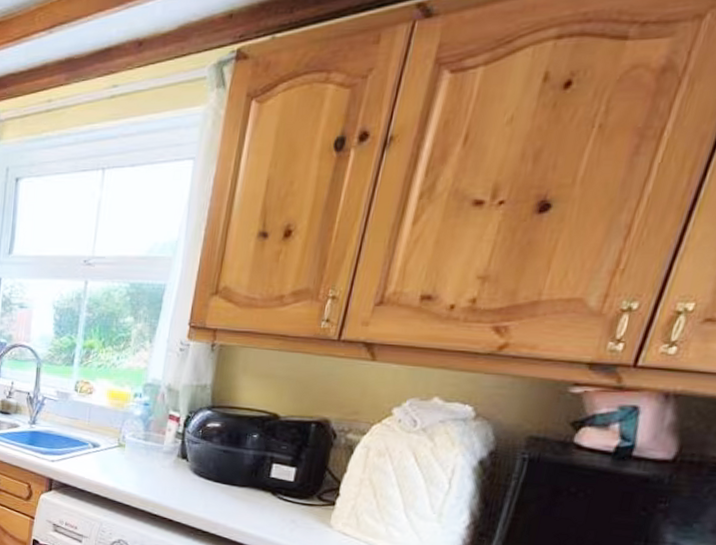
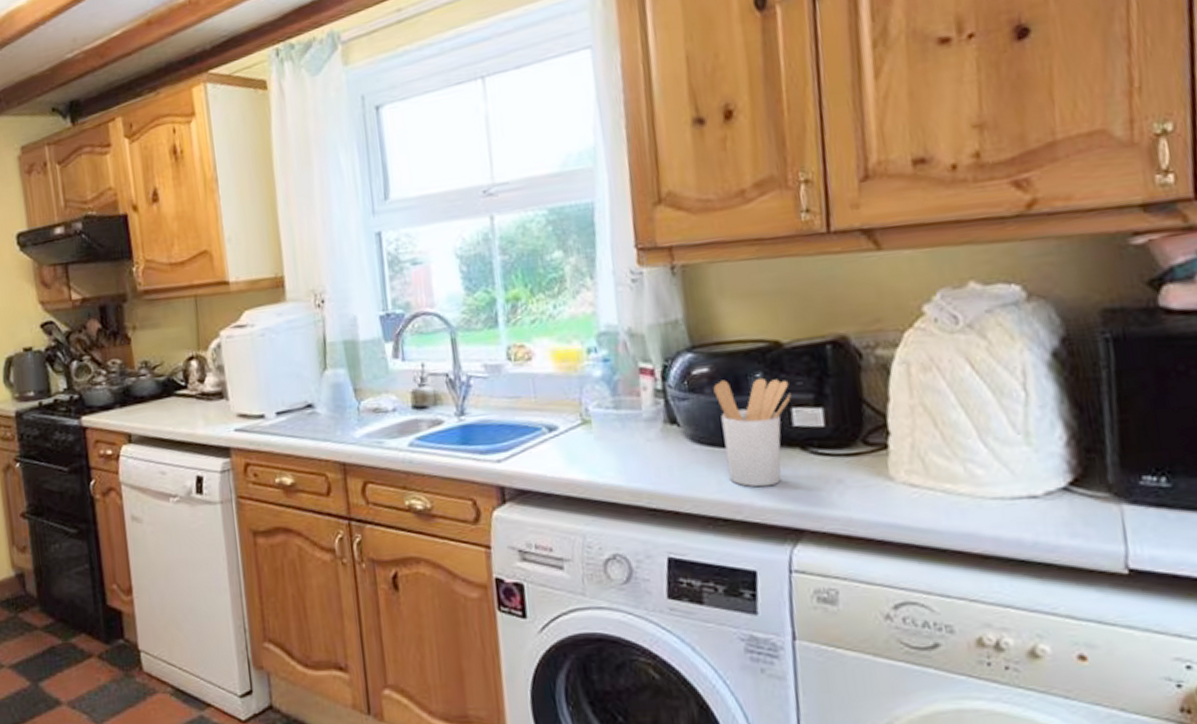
utensil holder: none [214,434,276,515] -> present [713,377,791,488]

